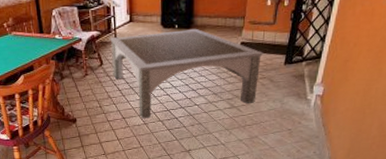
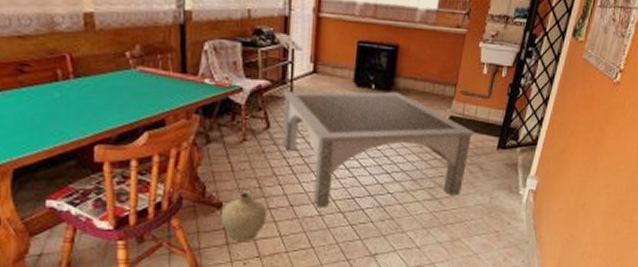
ceramic jug: none [76,110,107,145] -> present [220,191,267,242]

